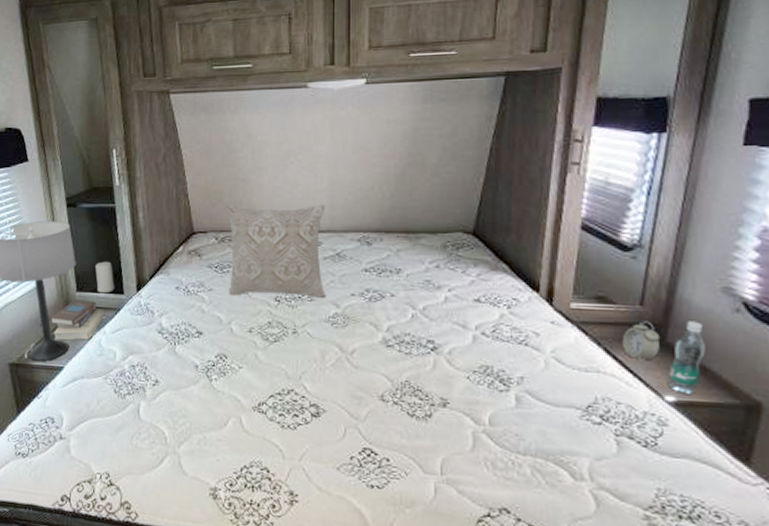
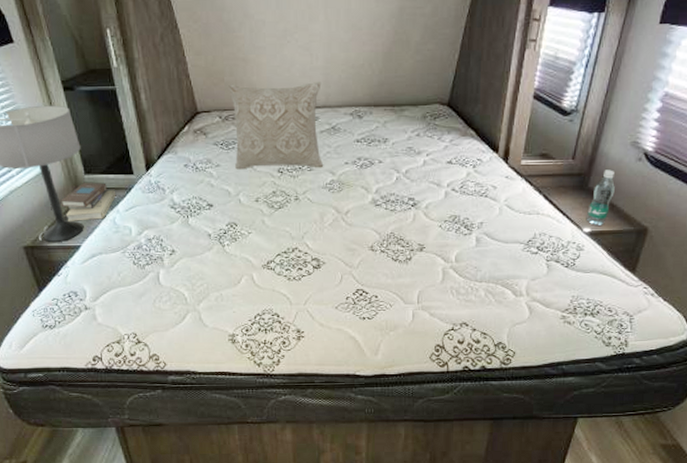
candle: present [95,261,115,294] -> none [102,143,124,175]
alarm clock: present [622,321,661,362] -> none [557,171,585,204]

